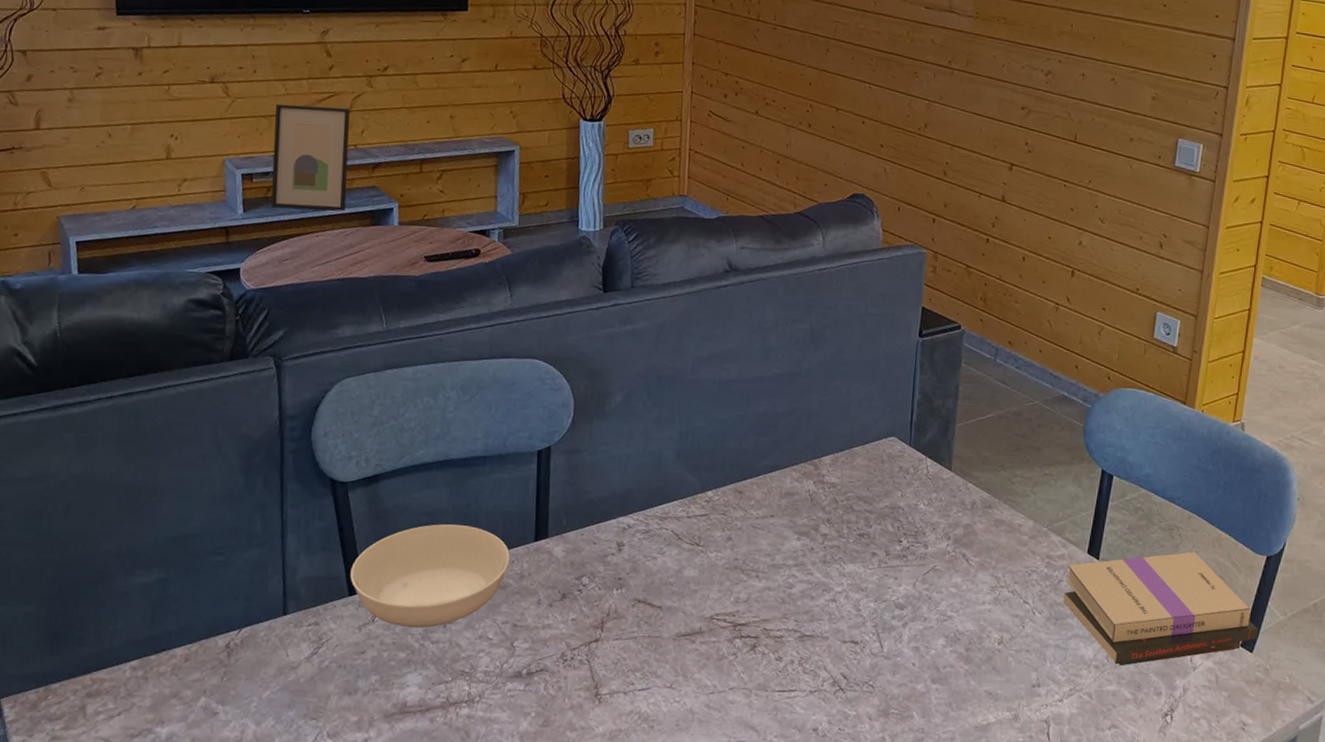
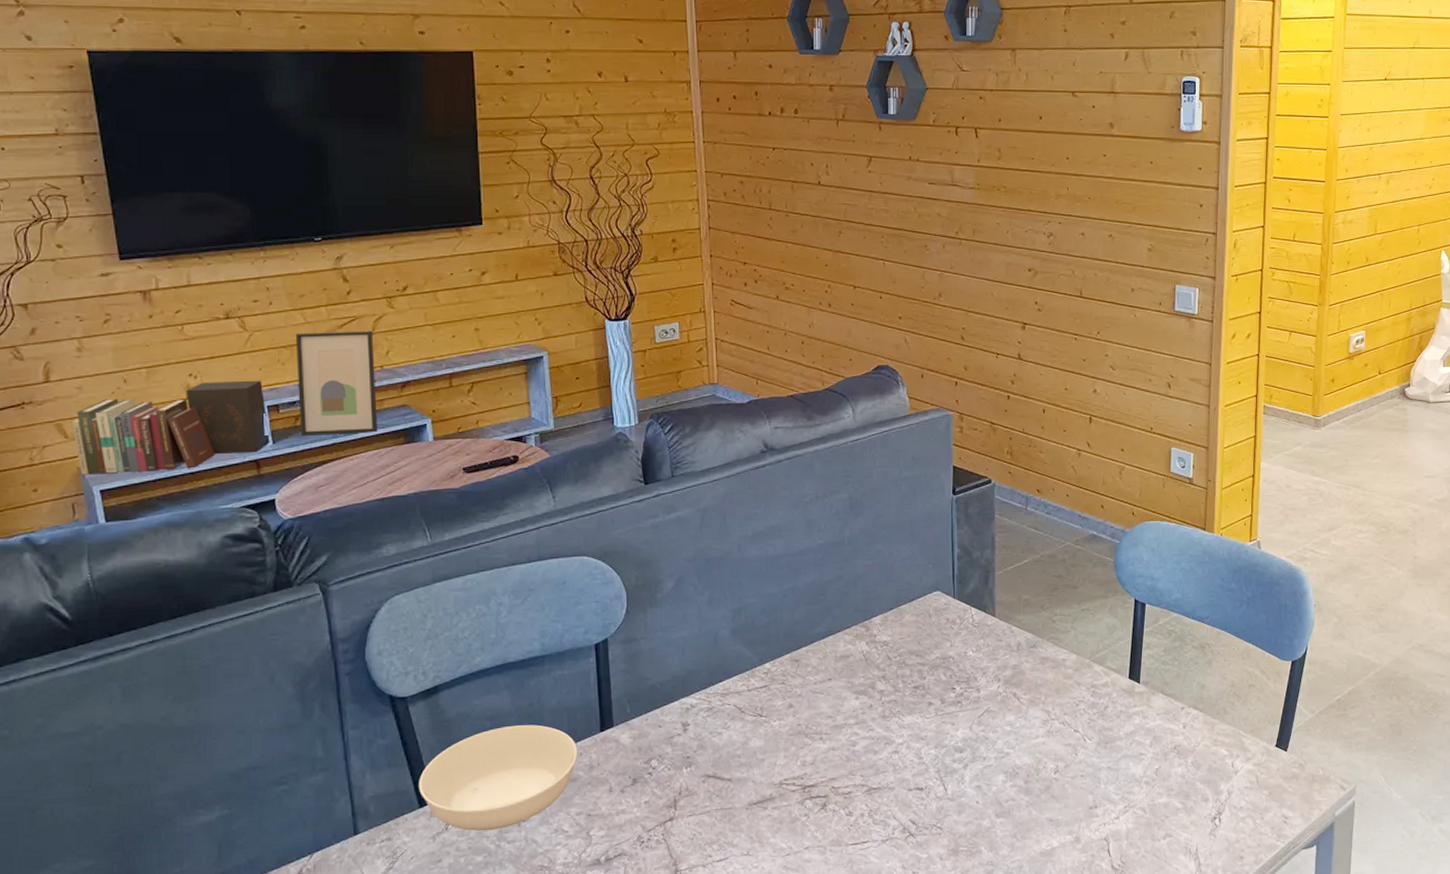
books: none [56,151,188,229] -> present [71,398,215,475]
decorative box: none [166,144,241,220] -> present [186,380,270,454]
books: present [1063,551,1259,665] -> none [1111,665,1291,778]

